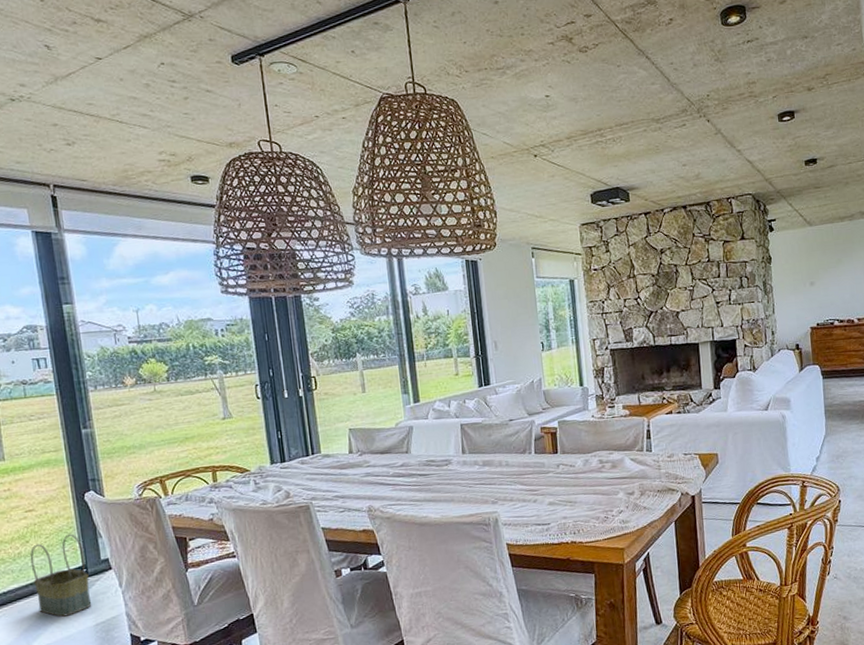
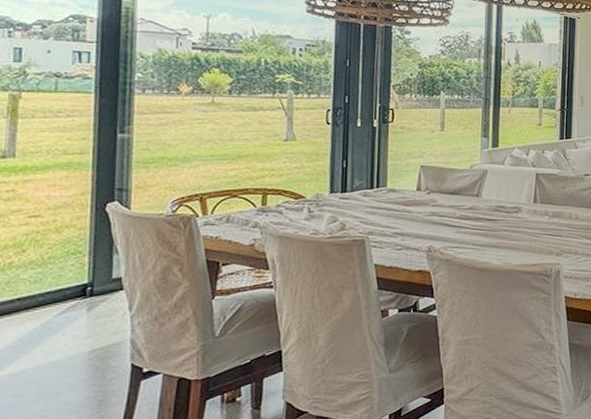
basket: present [30,534,92,617] -> none [22,246,93,339]

